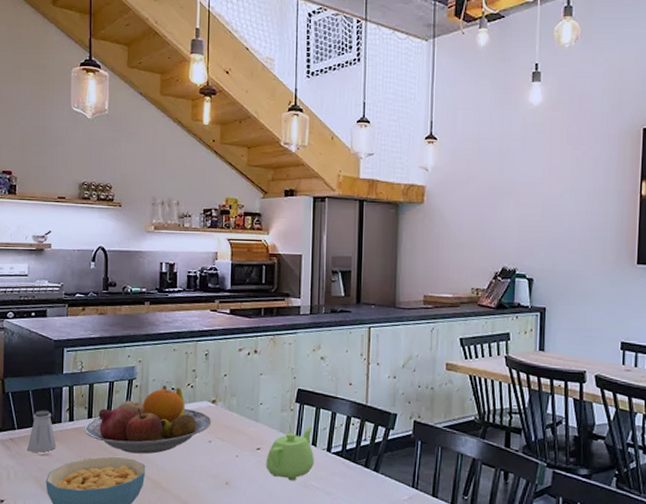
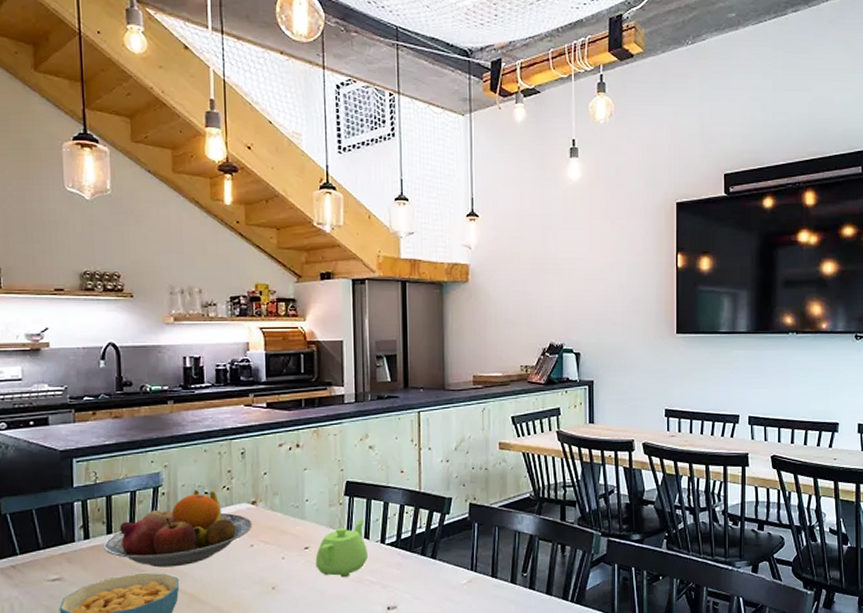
saltshaker: present [27,410,57,453] -> none [34,529,70,578]

